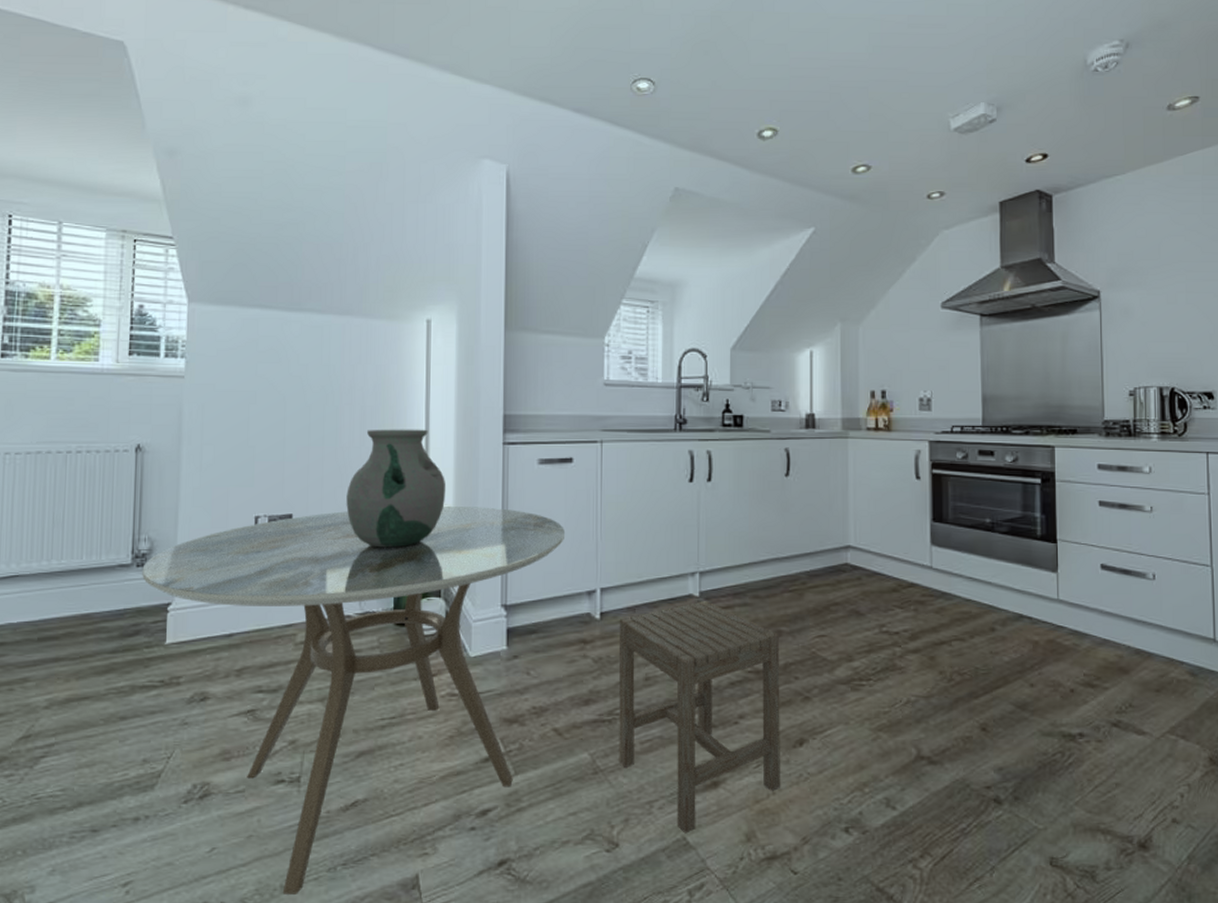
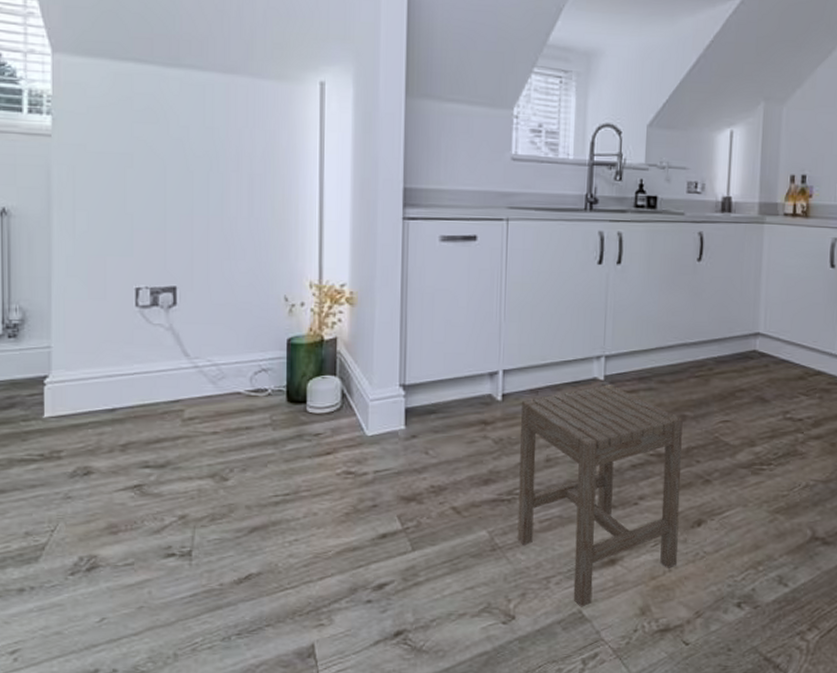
dining table: present [142,507,566,895] -> none [14,283,468,662]
vase: present [346,429,446,548] -> none [234,199,342,324]

